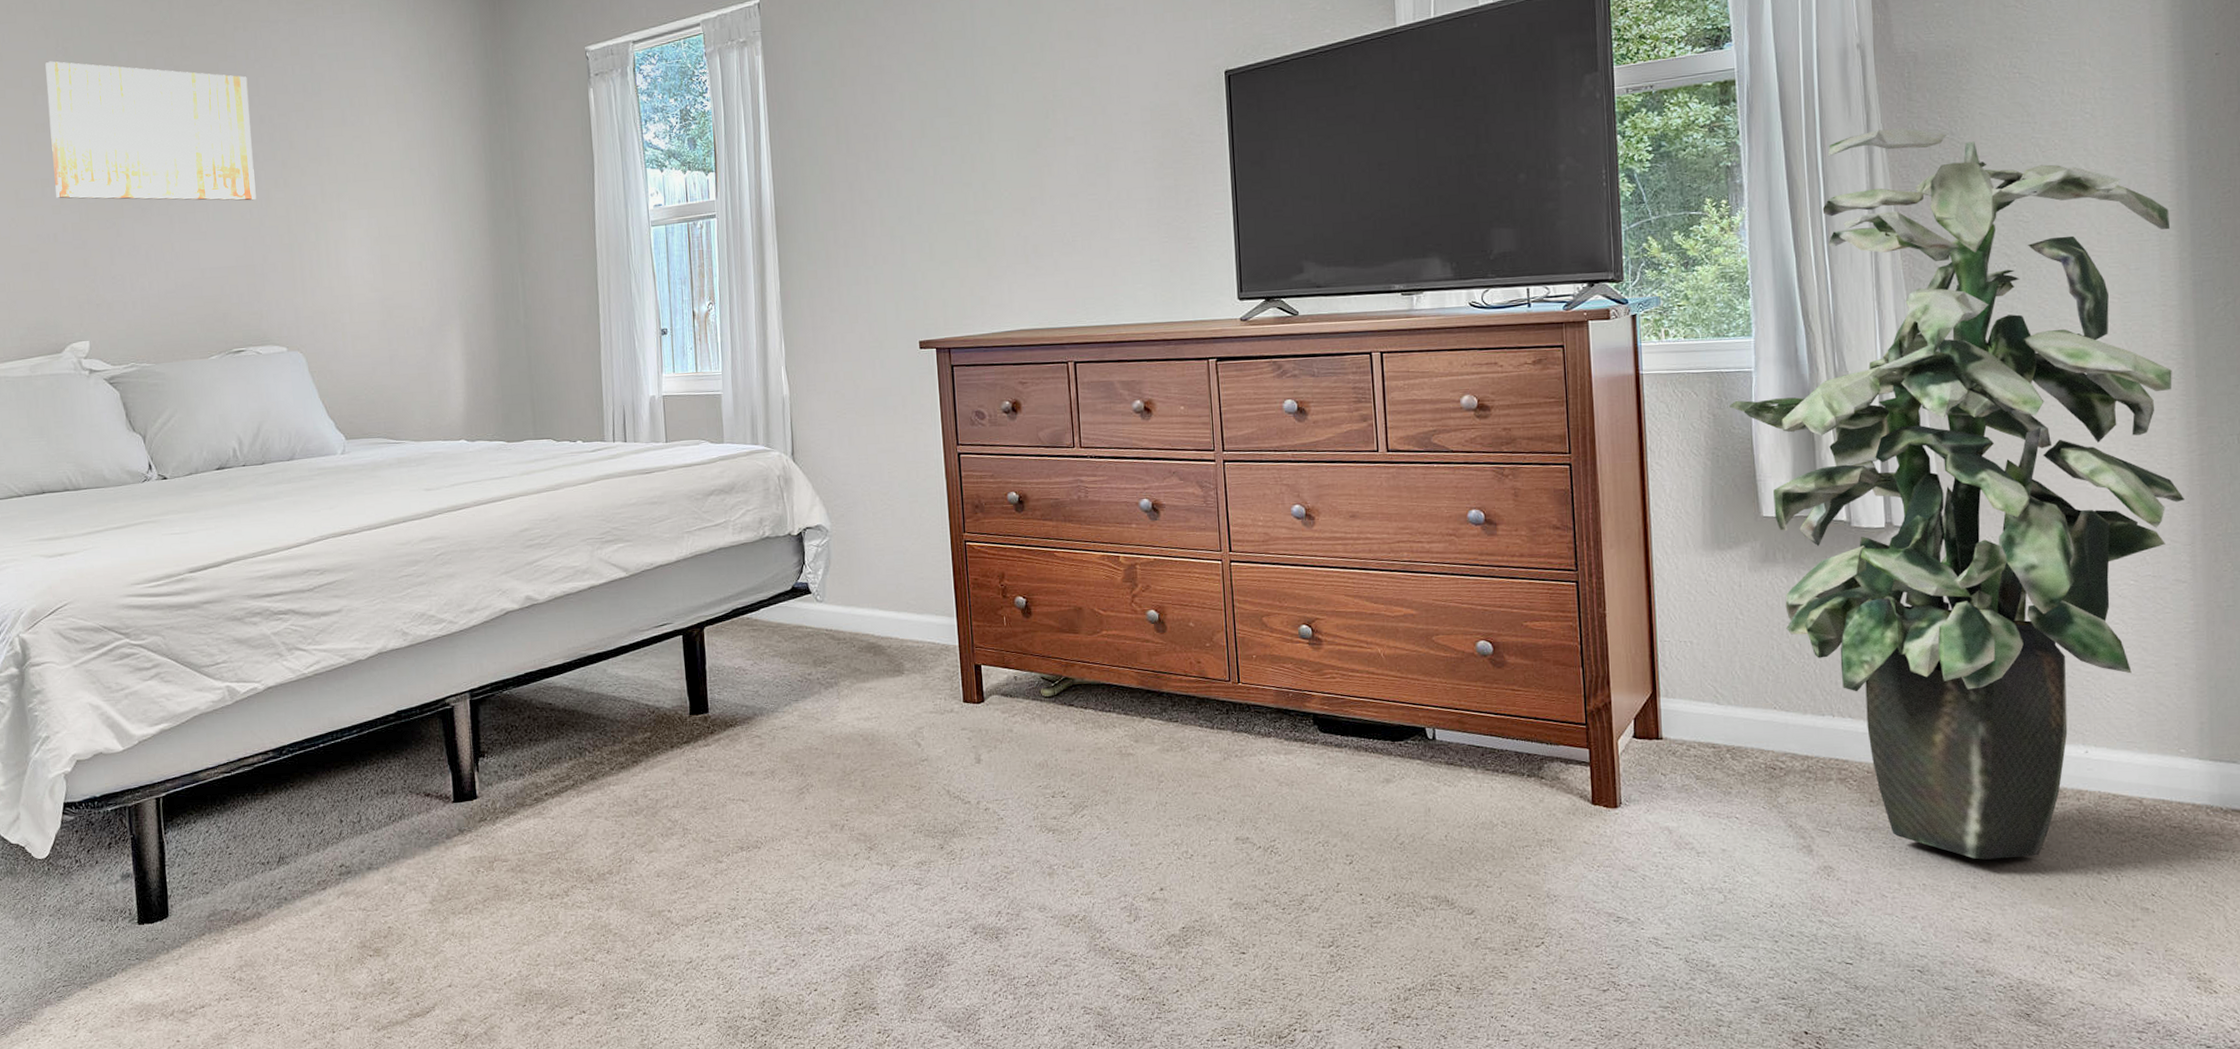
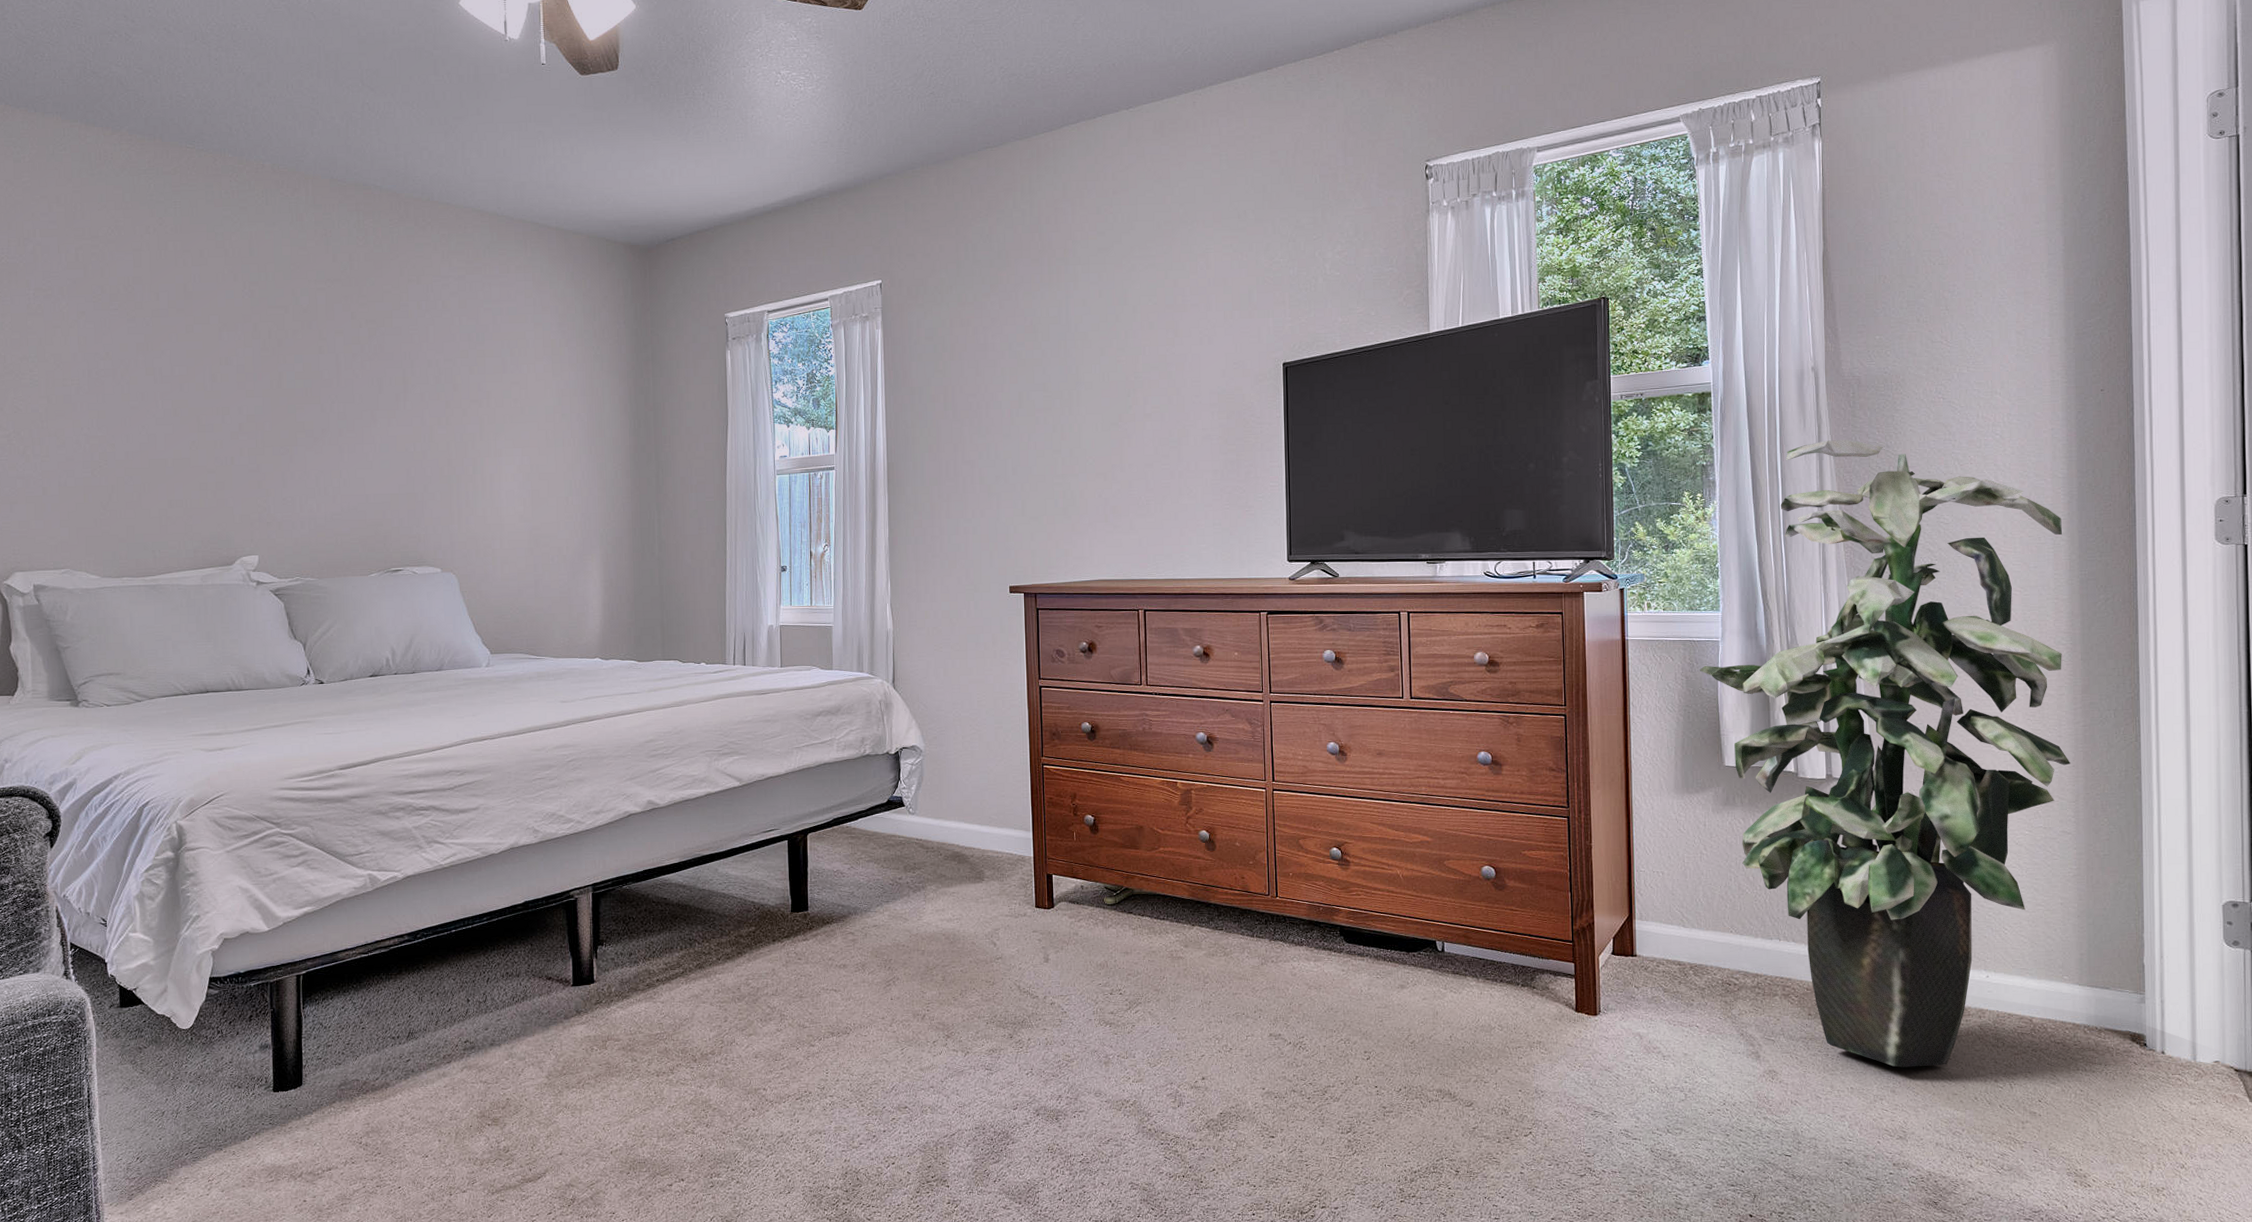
wall art: present [45,61,256,201] -> none [232,301,420,436]

